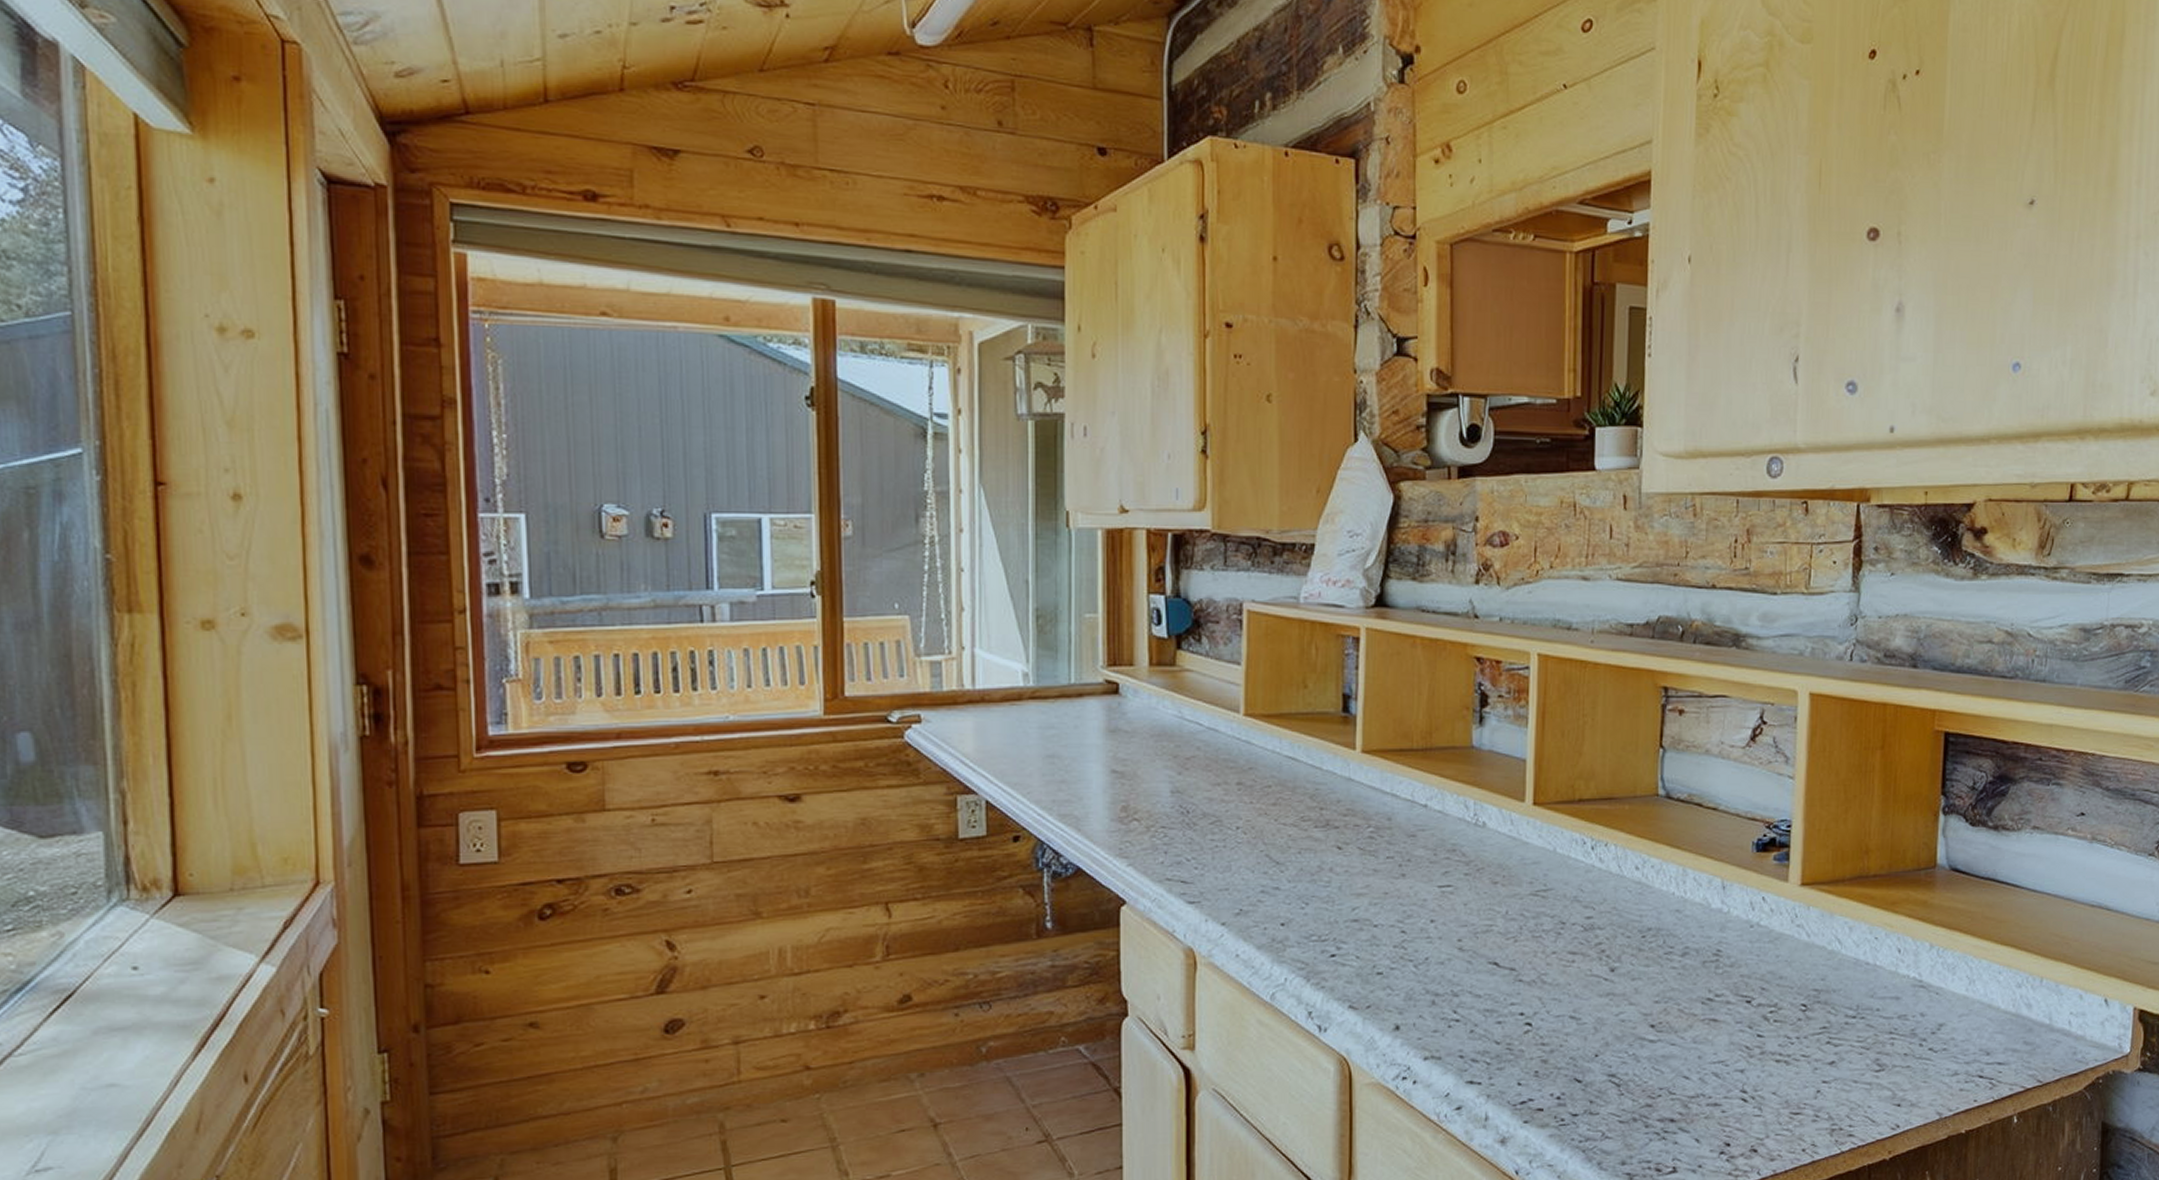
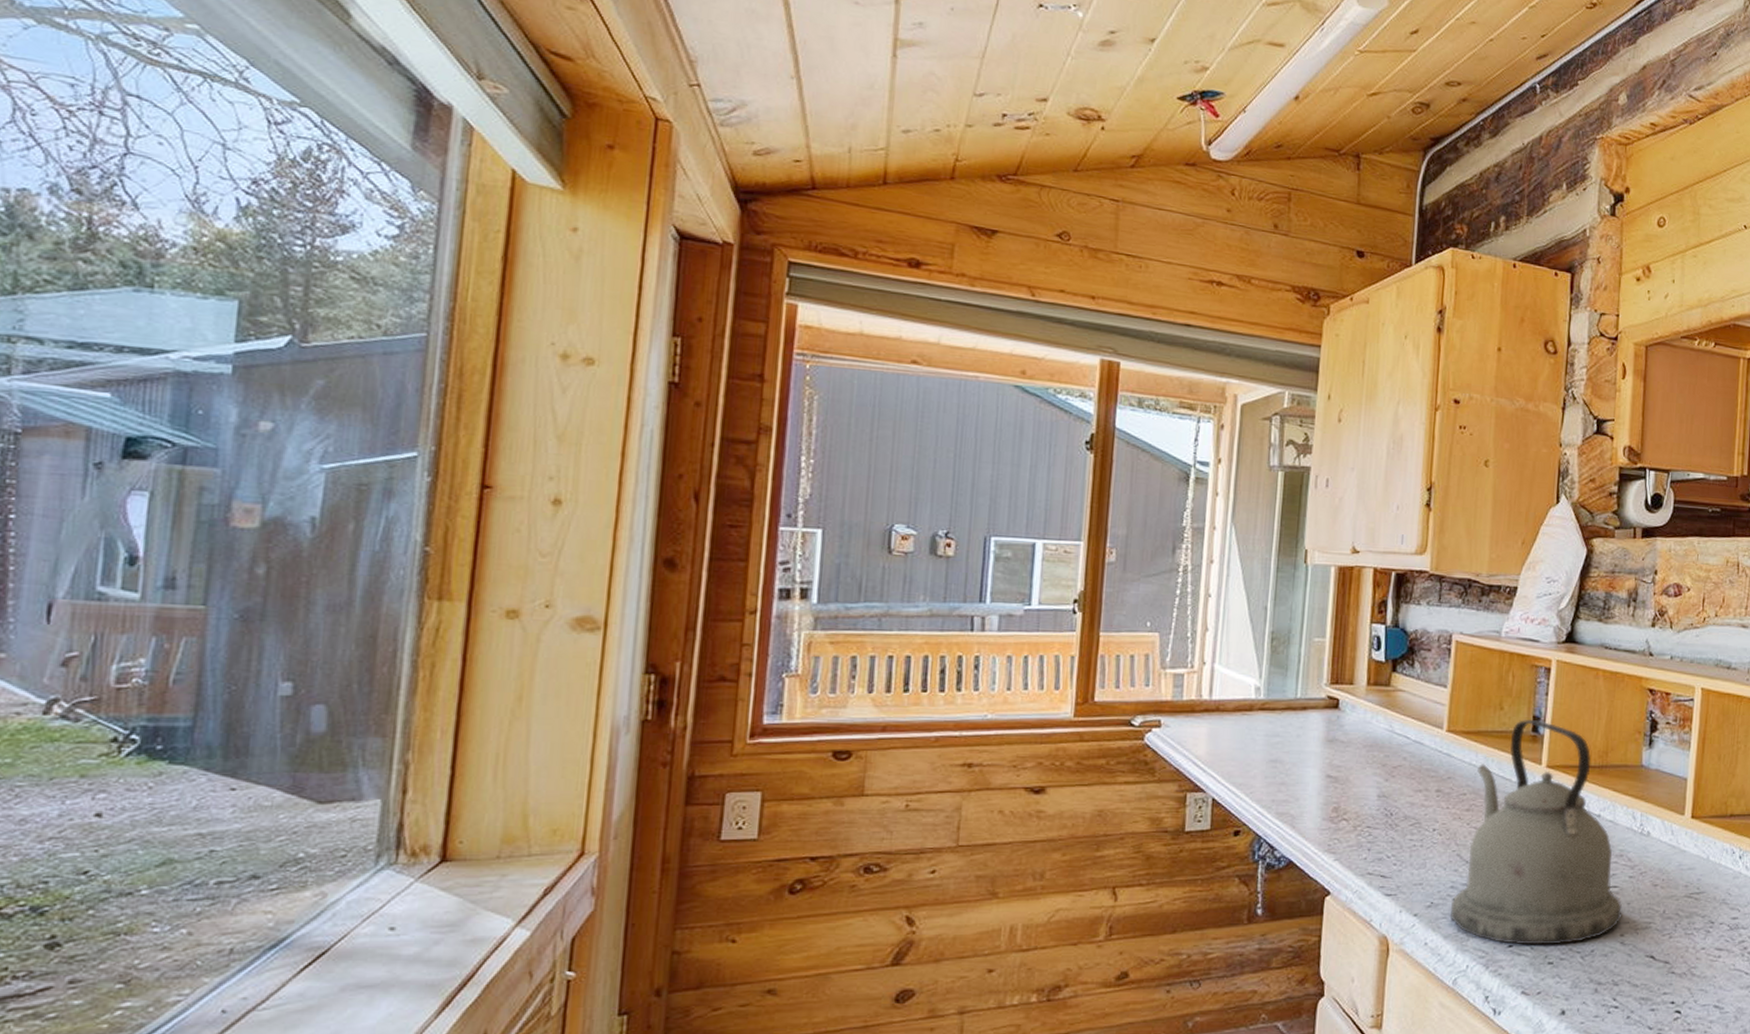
kettle: none [1262,697,1459,954] -> present [1450,719,1623,945]

